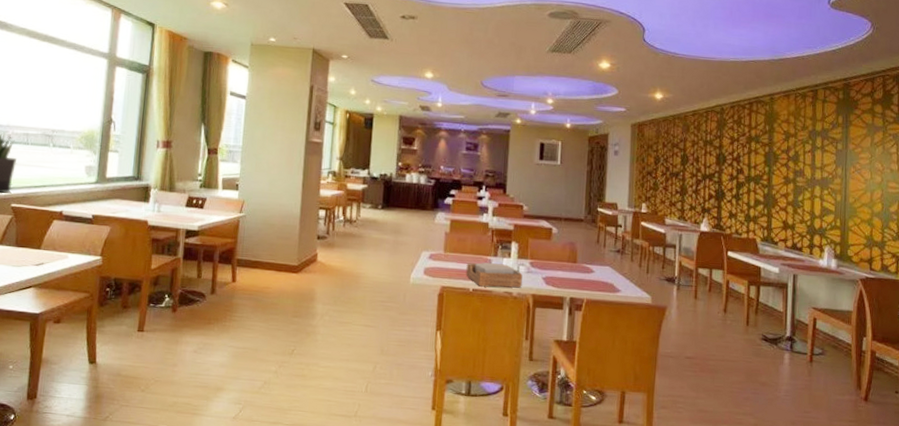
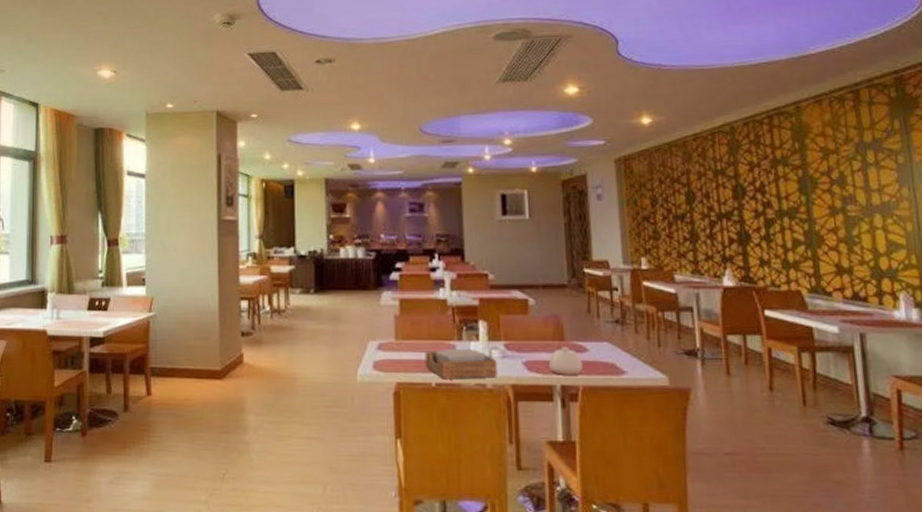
sugar bowl: none [562,267,589,291] -> present [548,346,584,375]

